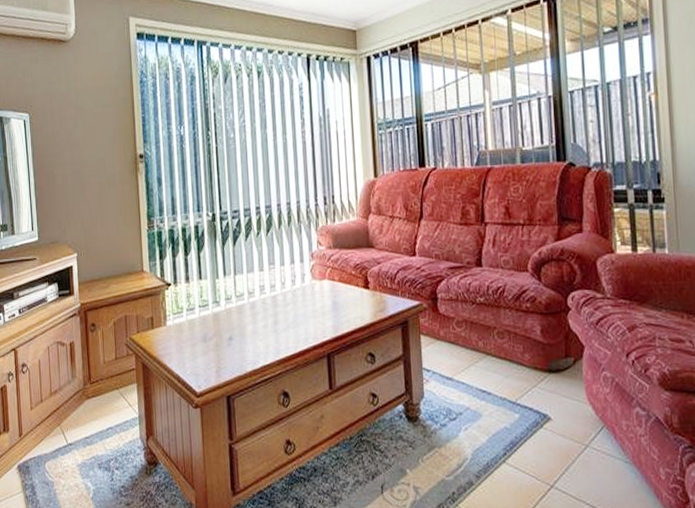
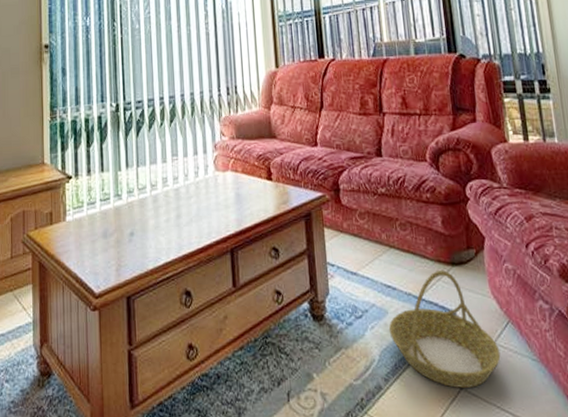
basket: none [482,376,593,486] -> present [388,269,501,388]

